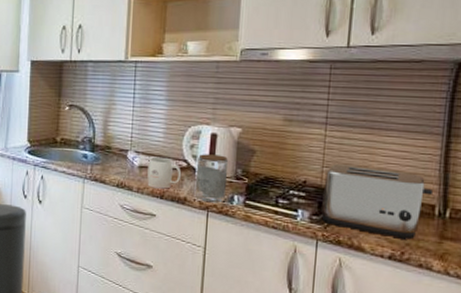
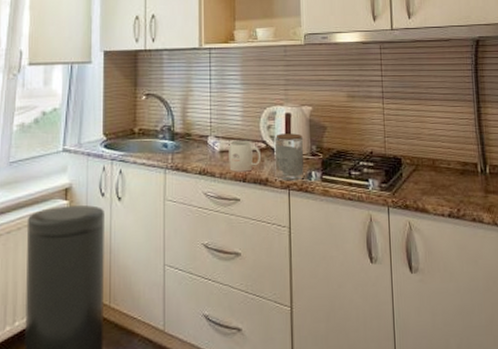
toaster: present [320,164,434,240] -> none [387,133,474,197]

